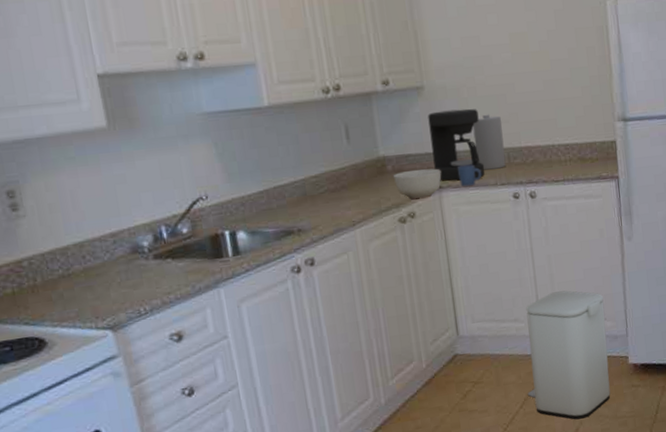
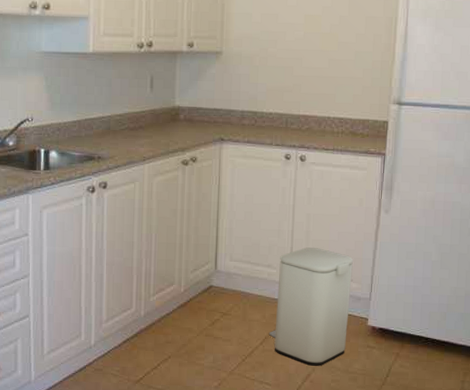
bowl: present [393,168,442,200] -> none [183,121,225,147]
coffee maker: present [428,108,485,182] -> none [220,74,266,137]
mug: present [458,164,482,188] -> none [240,123,260,143]
paper towel holder: present [472,114,506,170] -> none [258,82,286,131]

